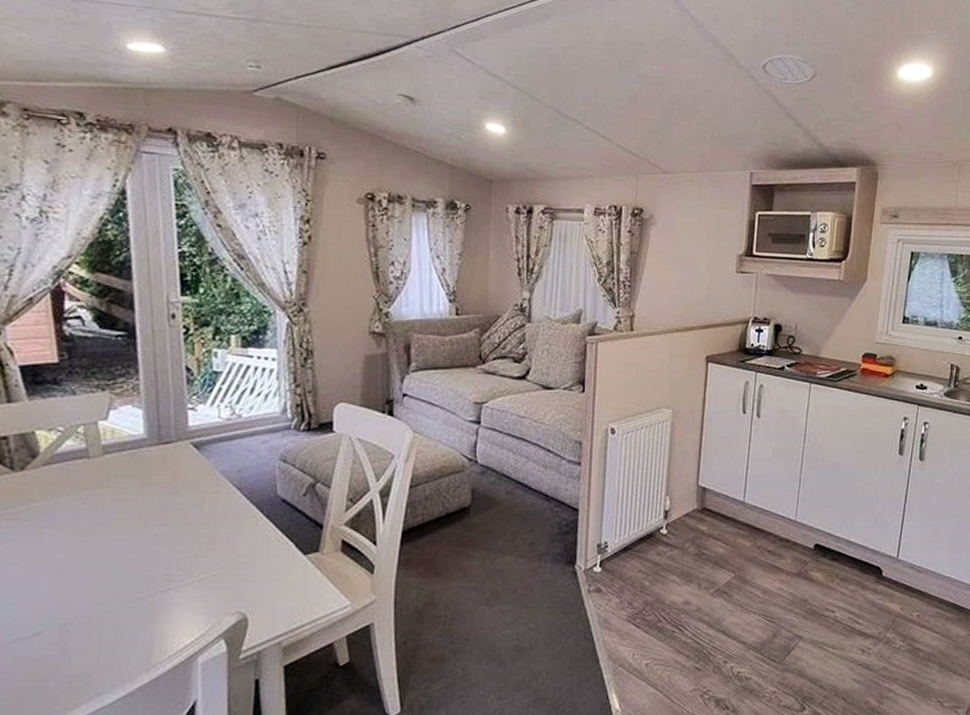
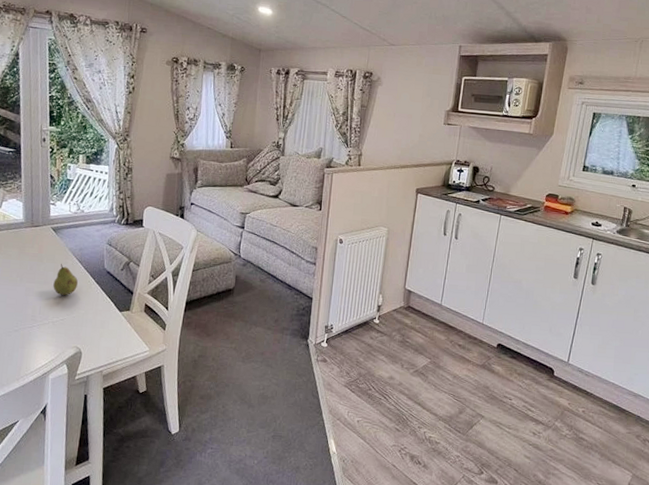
fruit: none [198,493,238,541] -> present [53,263,79,296]

